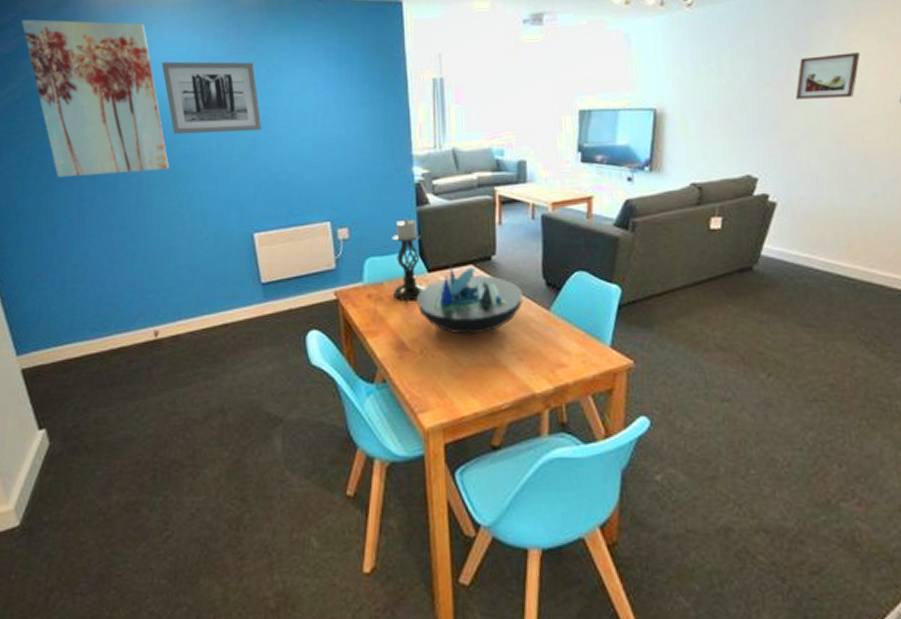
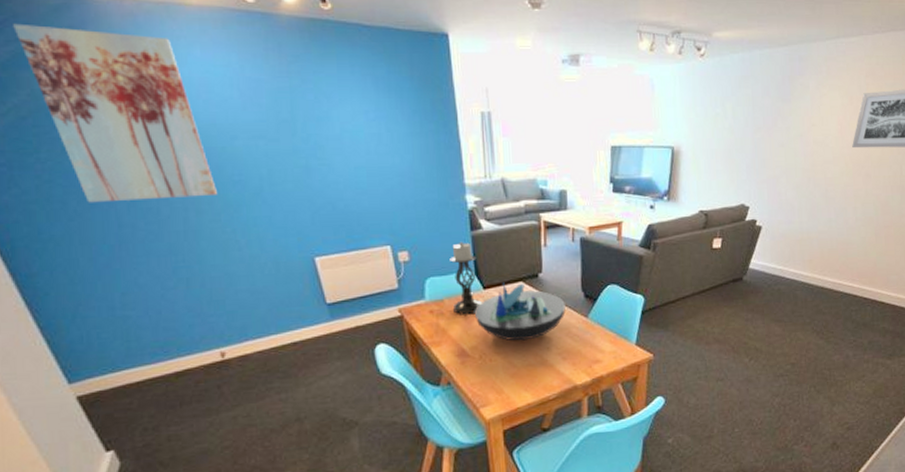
wall art: present [161,61,262,135] -> none [195,82,314,160]
wall art: present [795,52,860,100] -> none [780,105,827,142]

